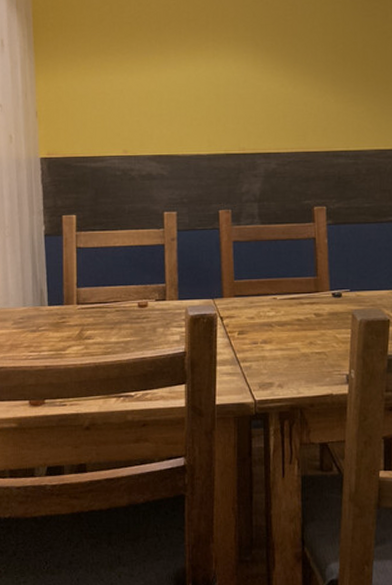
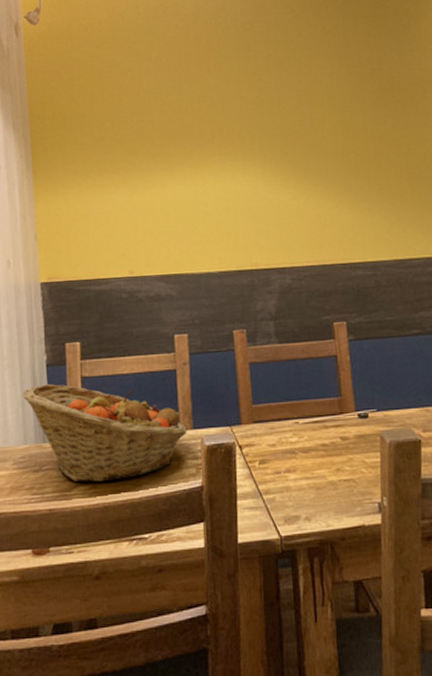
fruit basket: none [22,253,173,343] -> present [22,384,187,482]

